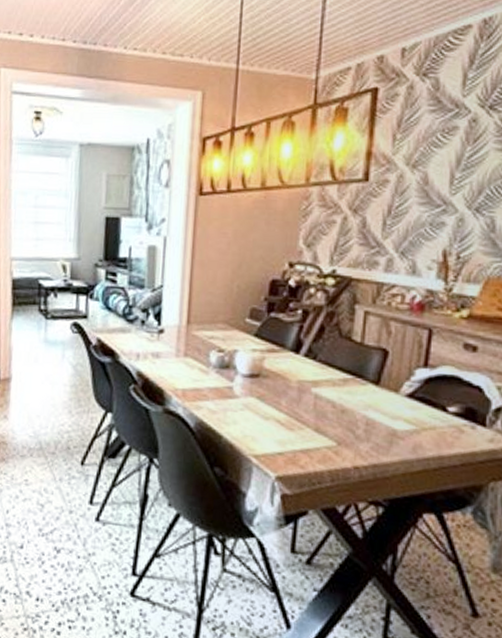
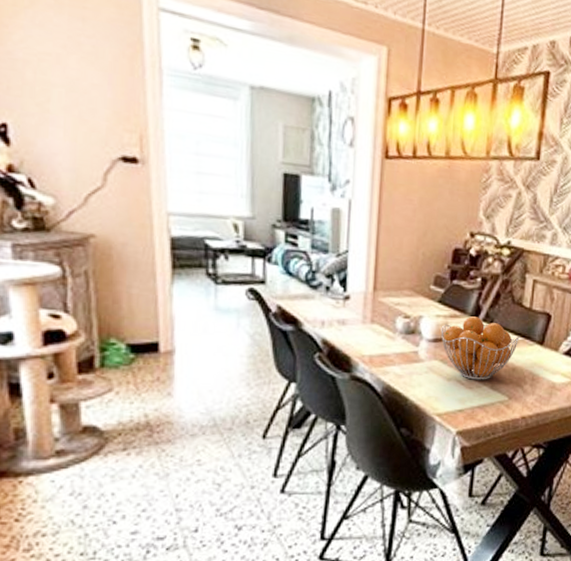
fruit basket: none [257,351,350,422] -> present [440,316,520,380]

